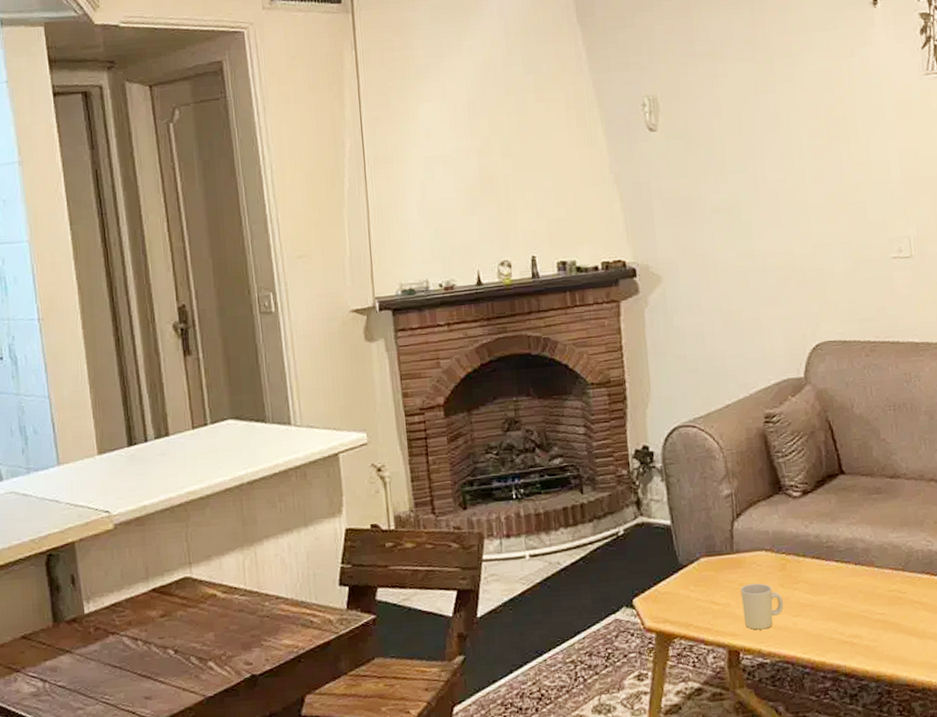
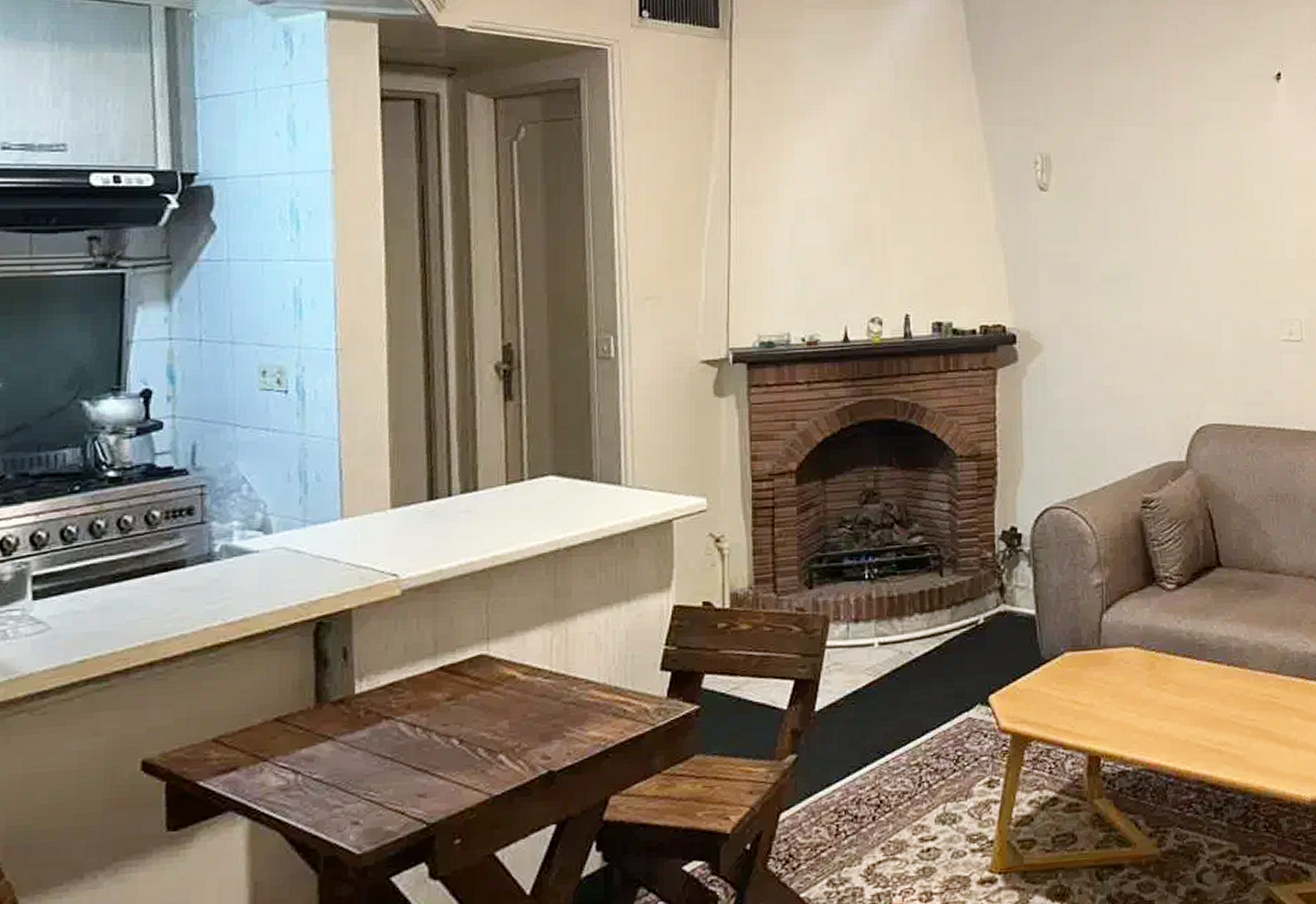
mug: present [740,583,784,630] -> none [1105,682,1151,734]

